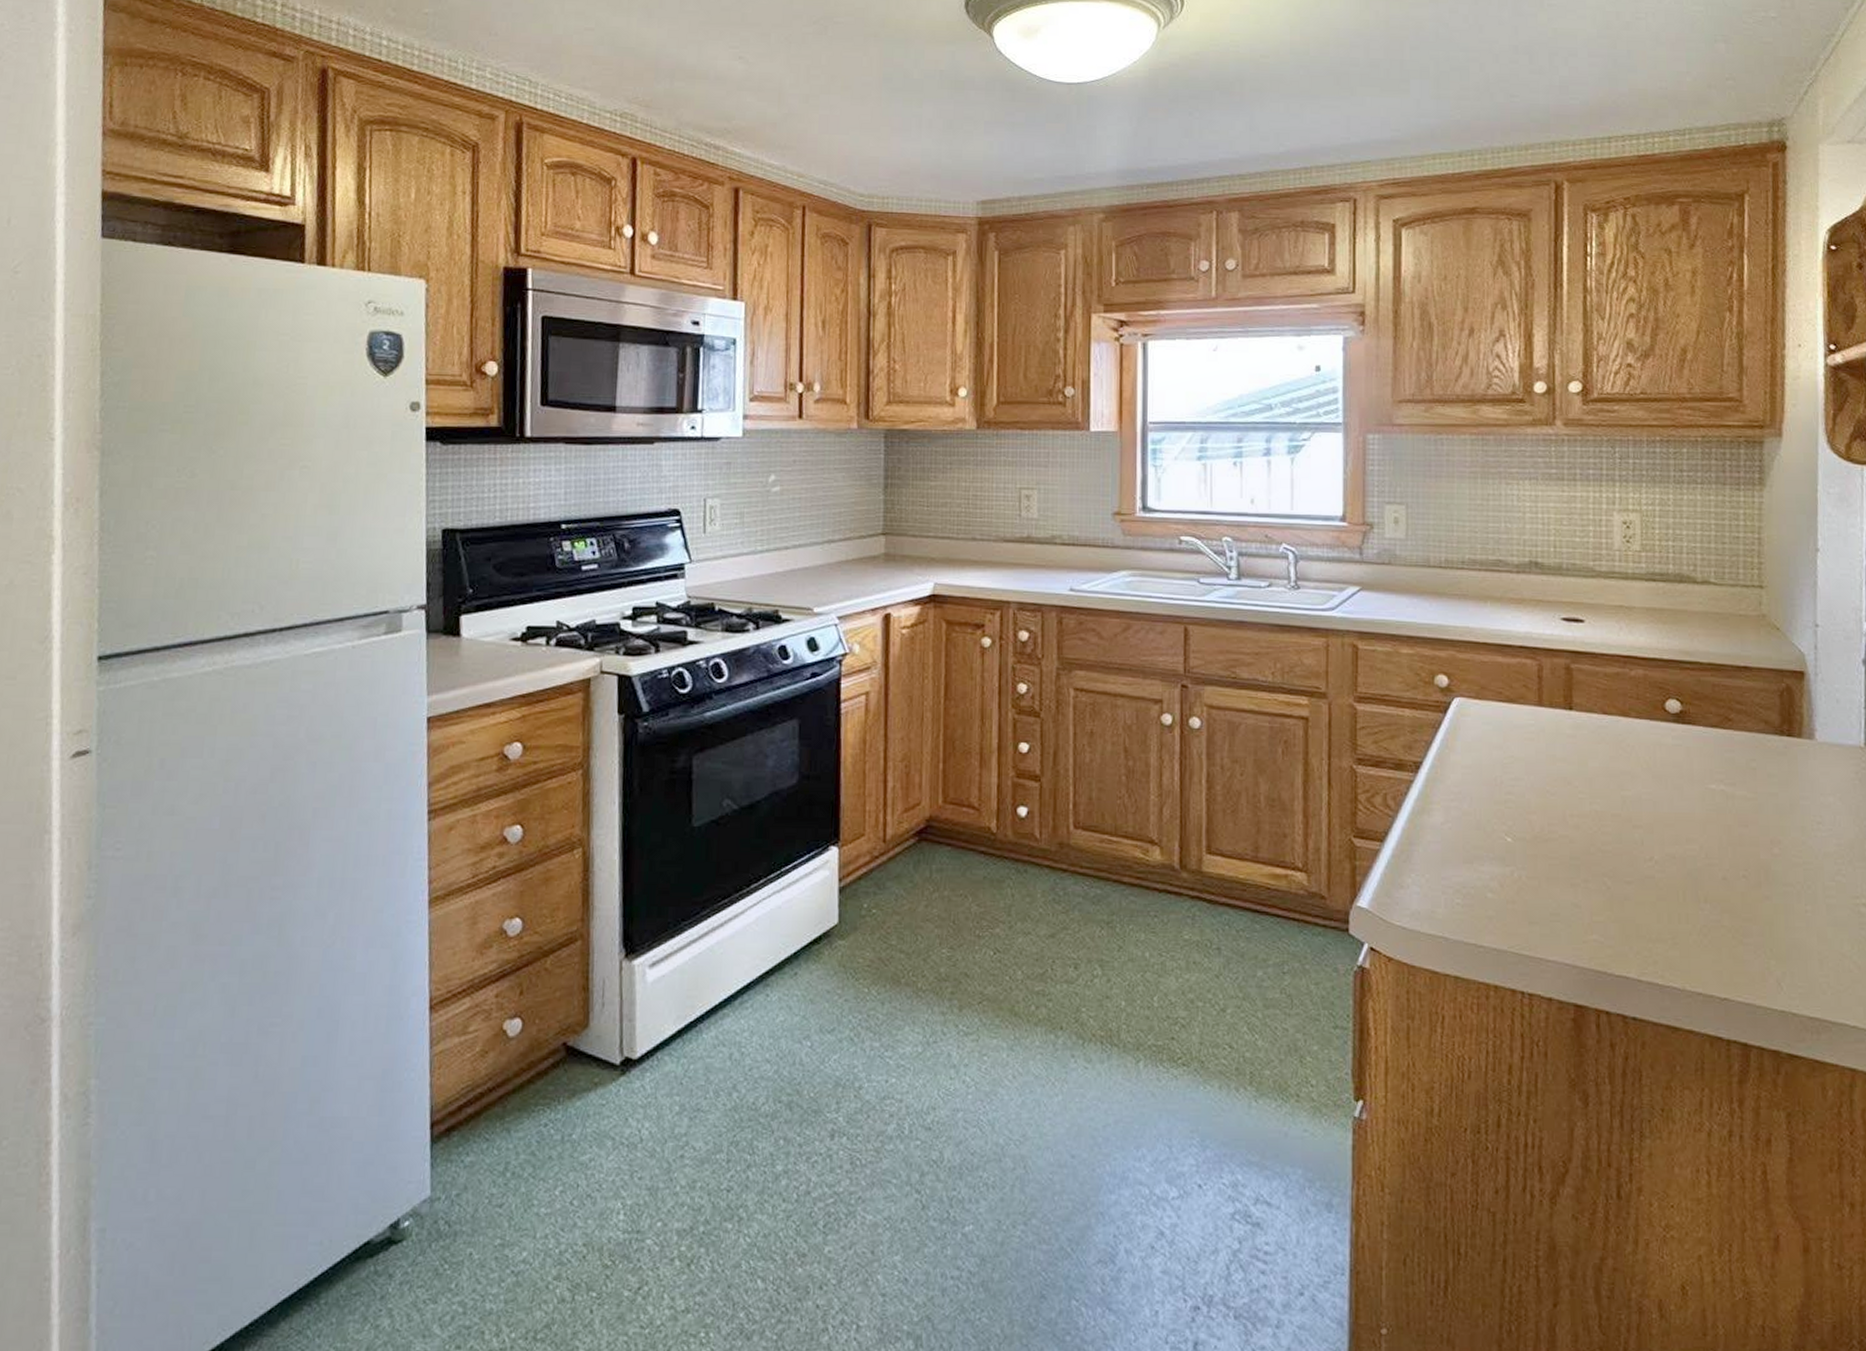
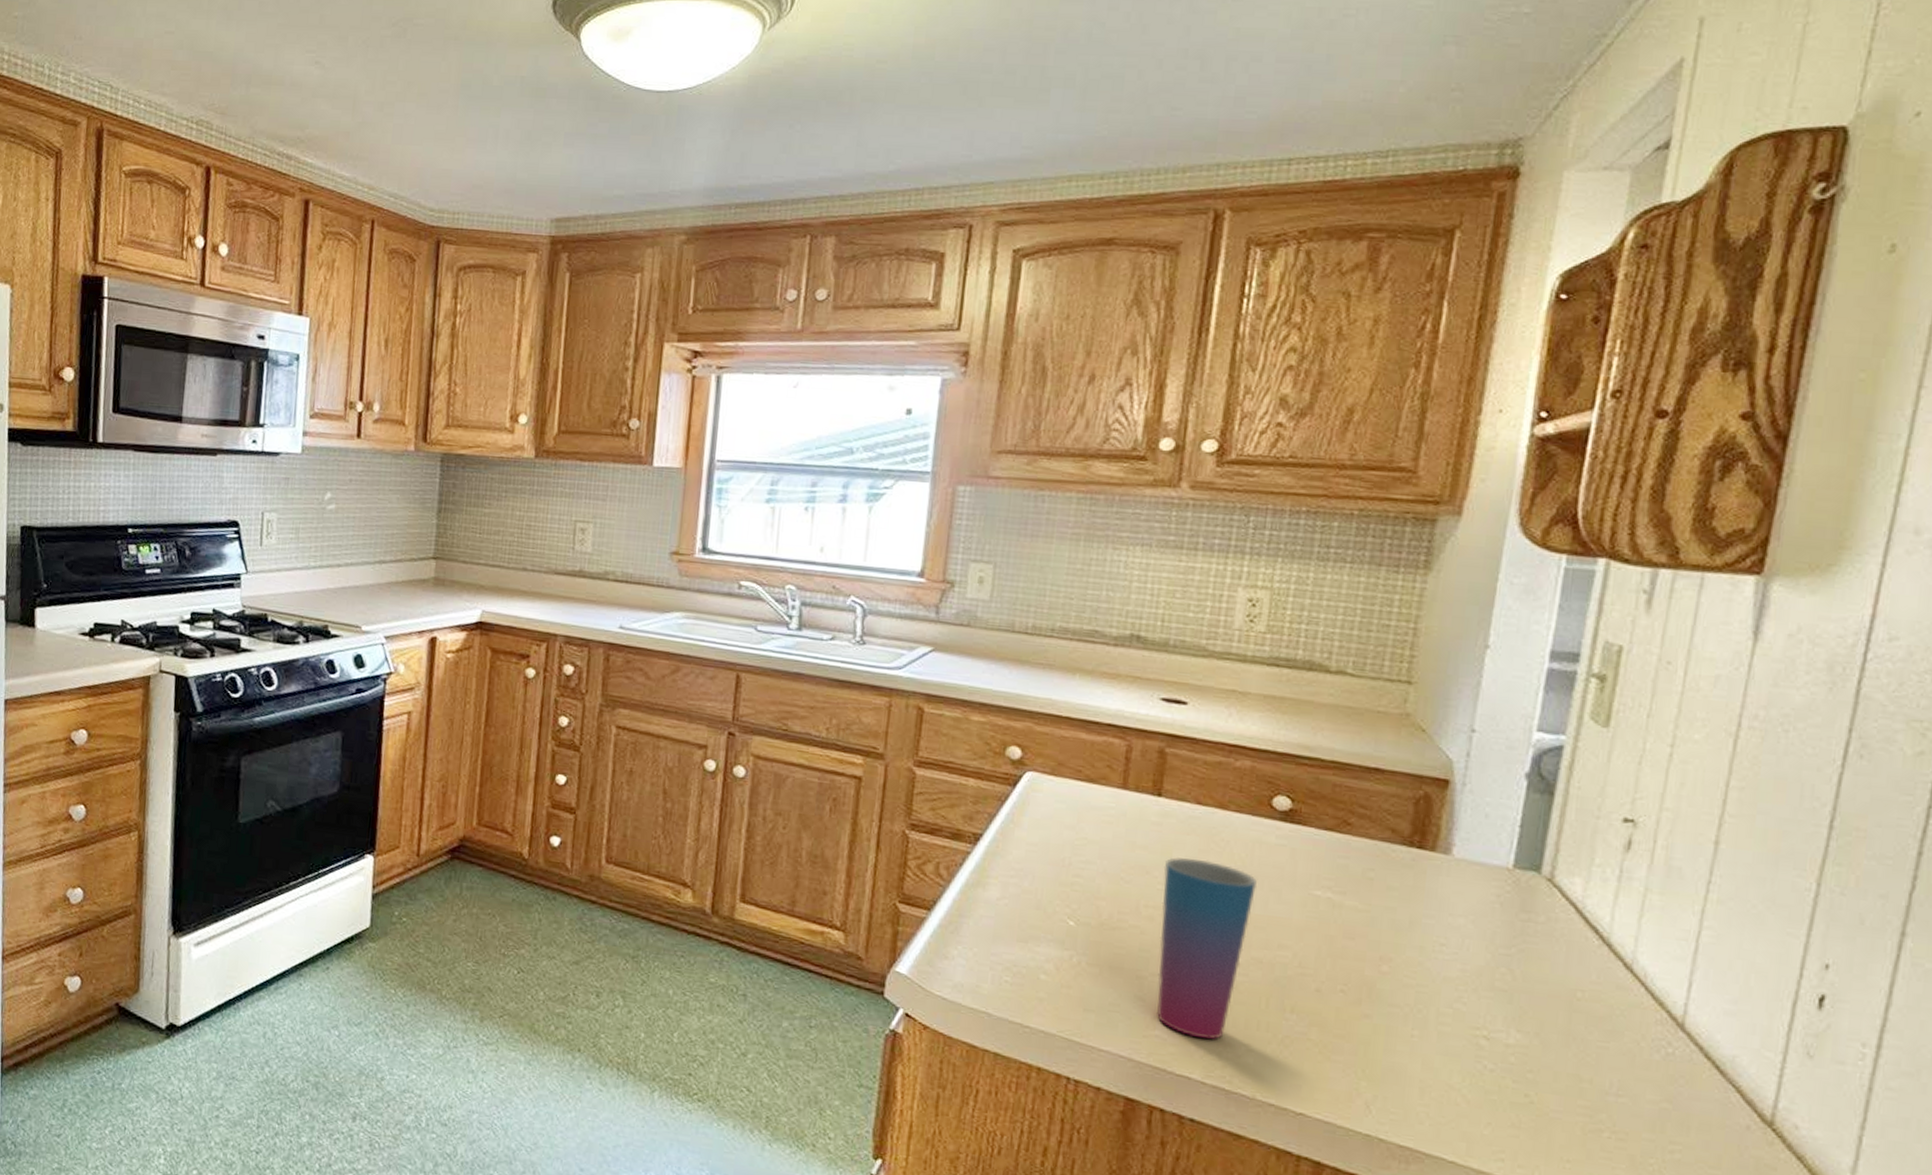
cup: none [1582,765,1662,938] -> present [1155,857,1257,1040]

